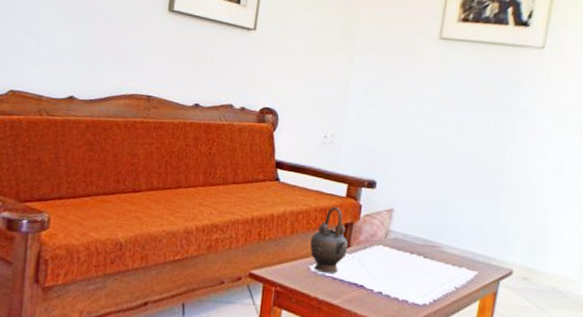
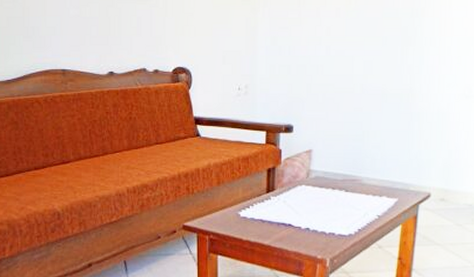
teapot: present [310,206,349,274] -> none [237,154,273,218]

